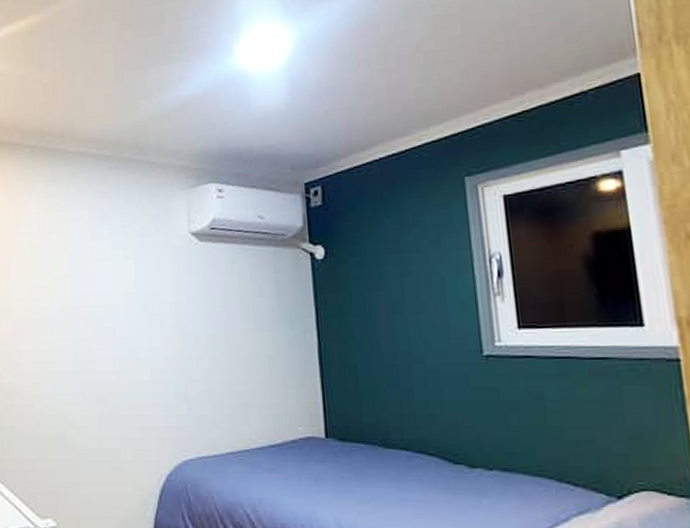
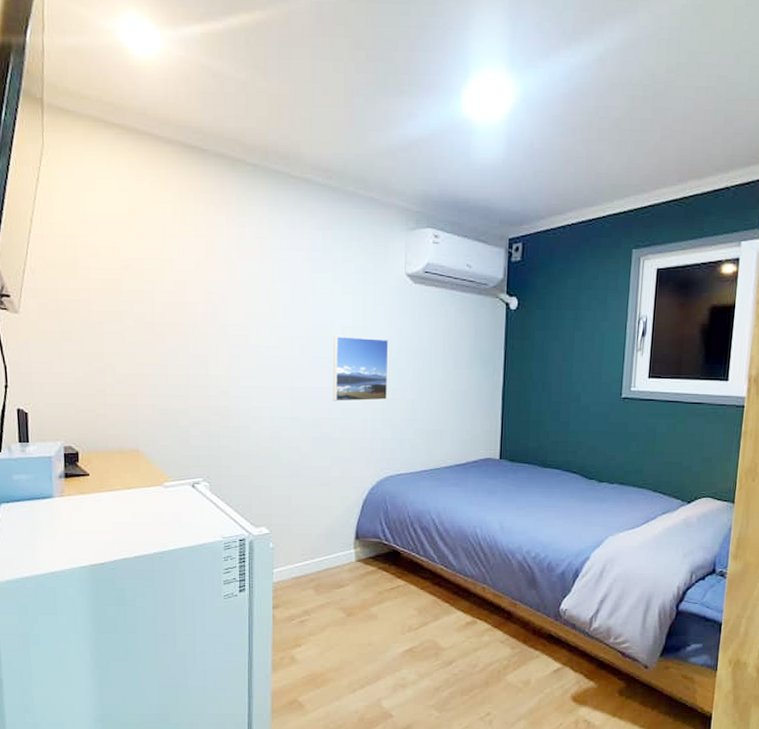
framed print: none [117,302,181,374] -> present [332,335,389,402]

